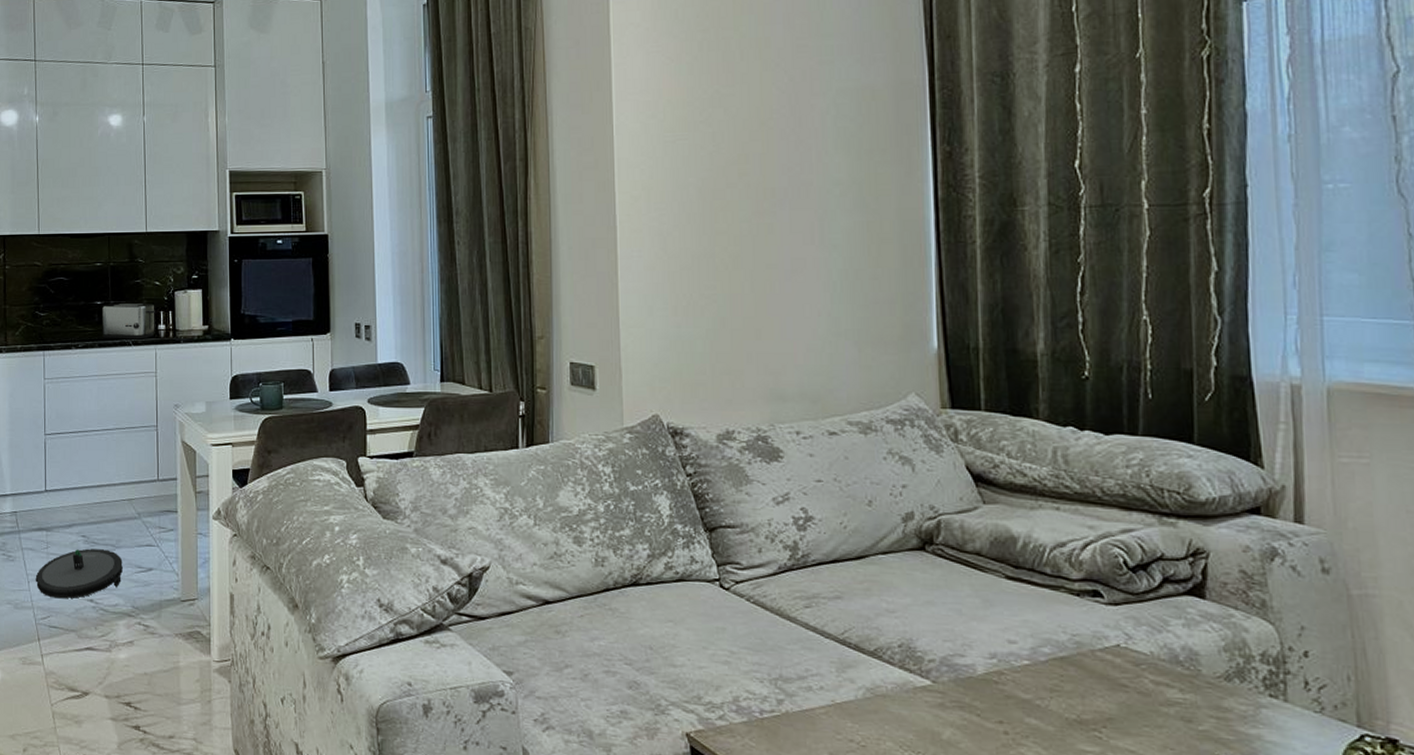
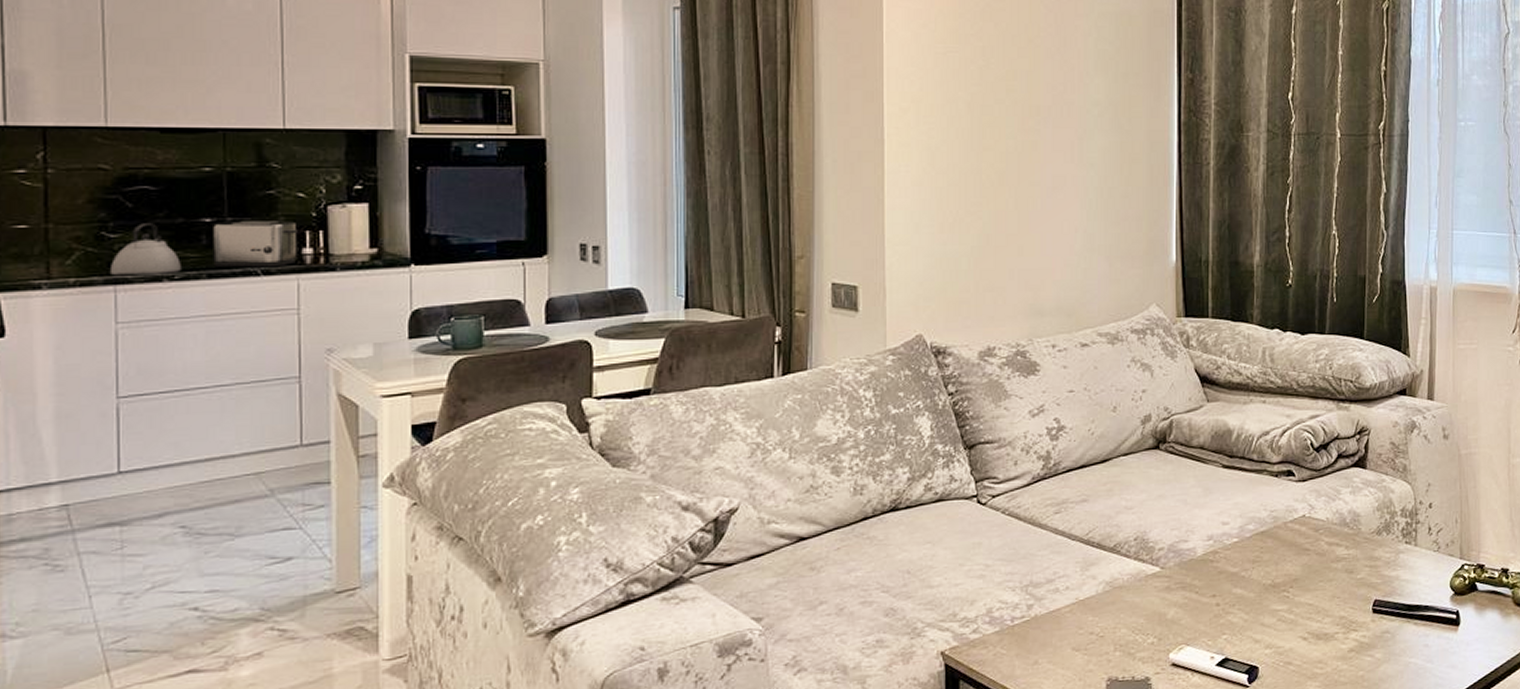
robot vacuum: present [35,548,124,599] -> none [101,540,248,613]
kettle: none [41,305,84,344] -> present [111,223,183,276]

